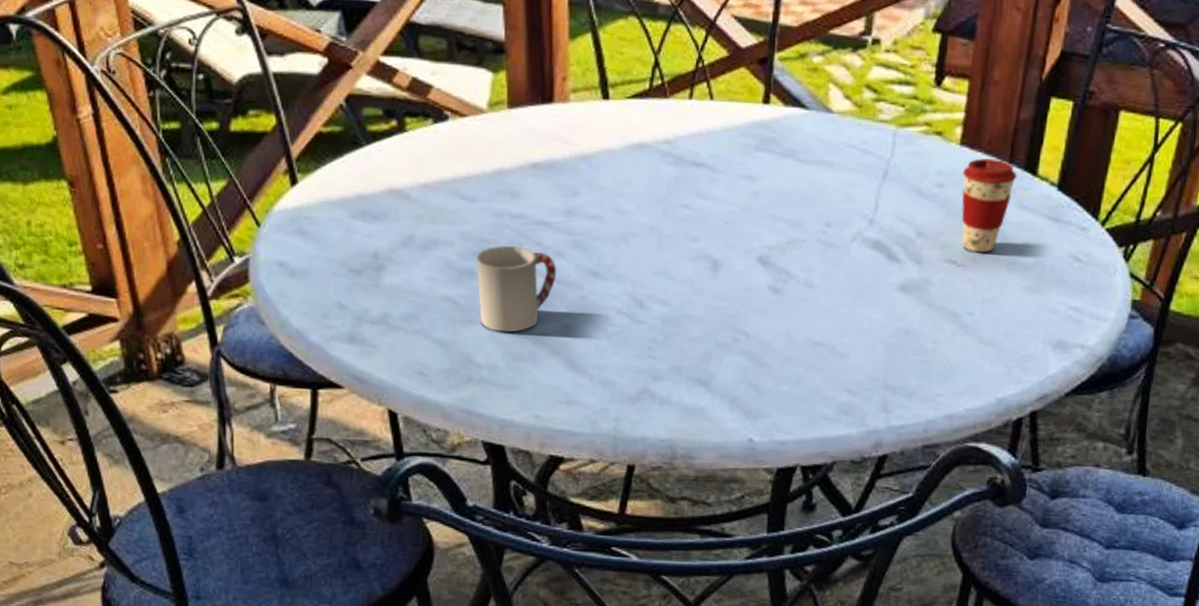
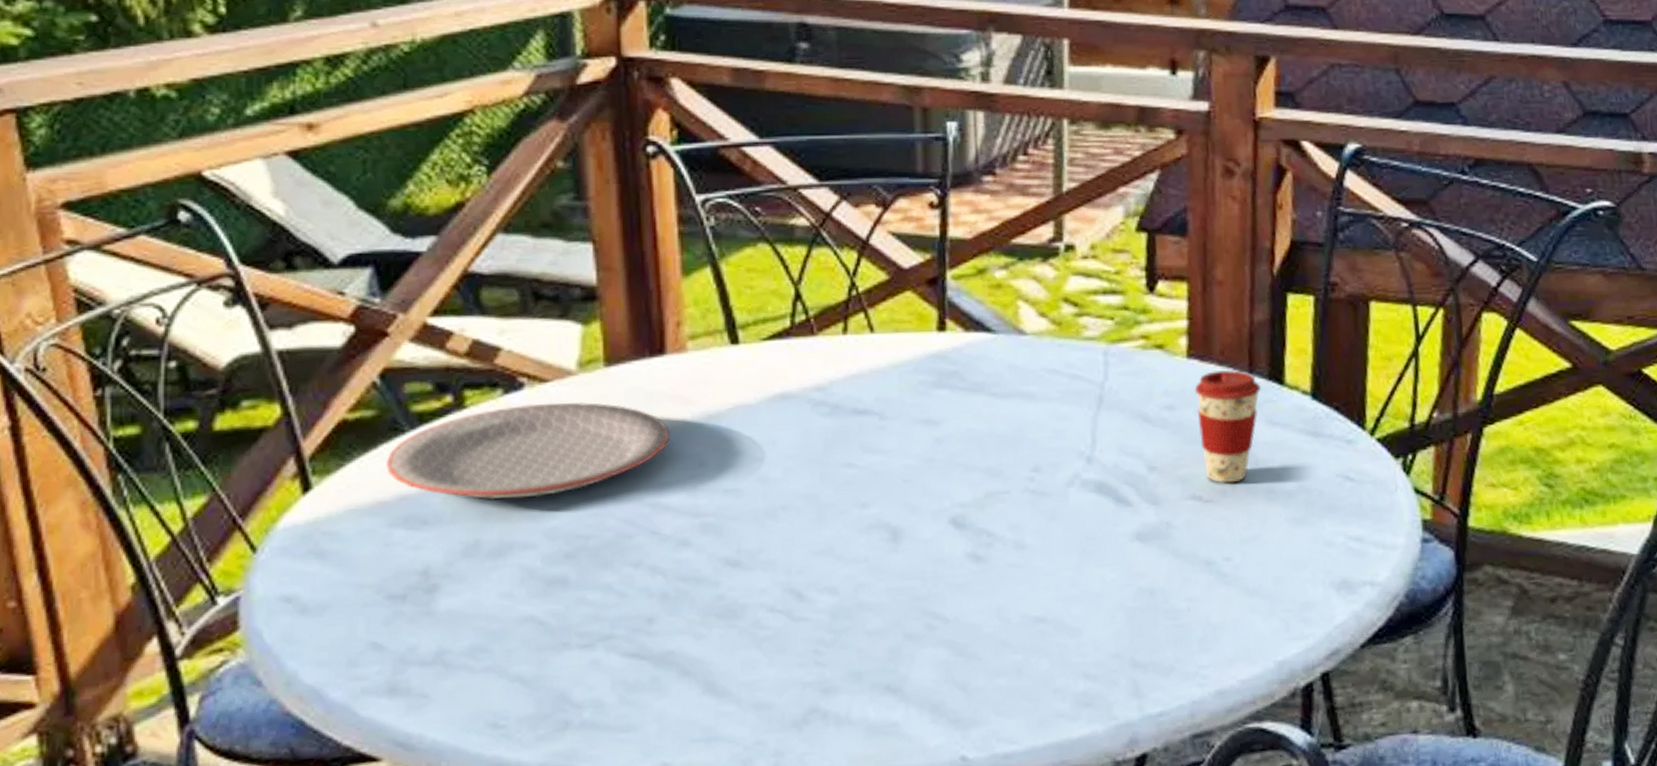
plate: none [348,133,553,207] -> present [385,402,670,500]
cup: present [476,245,557,332] -> none [569,539,683,655]

